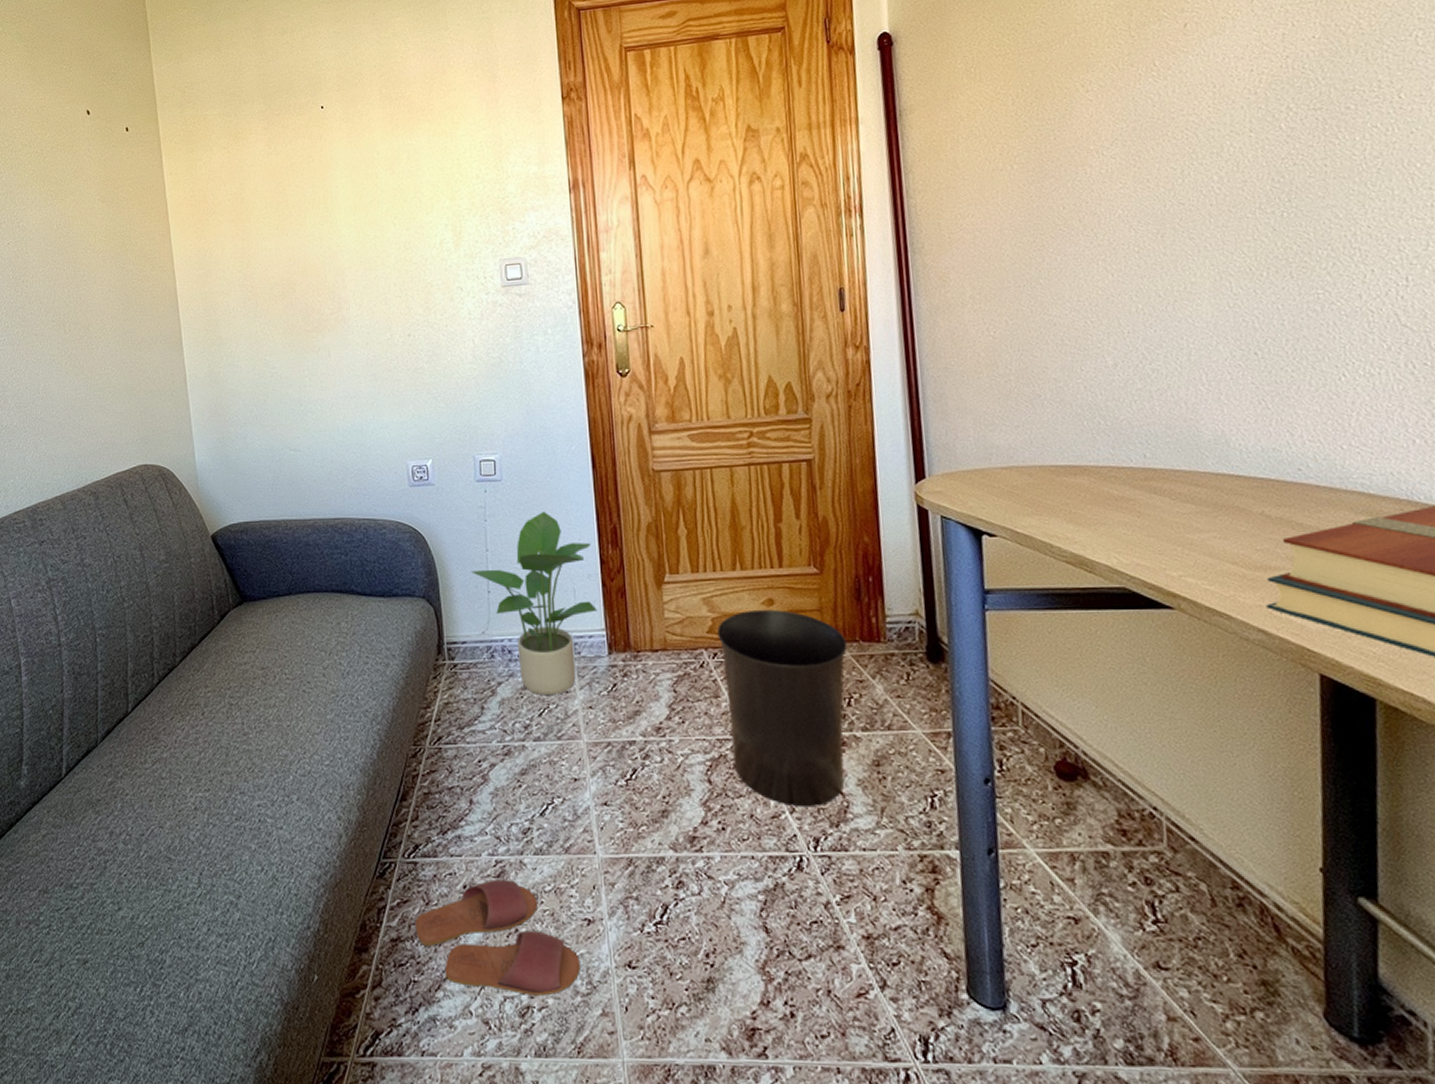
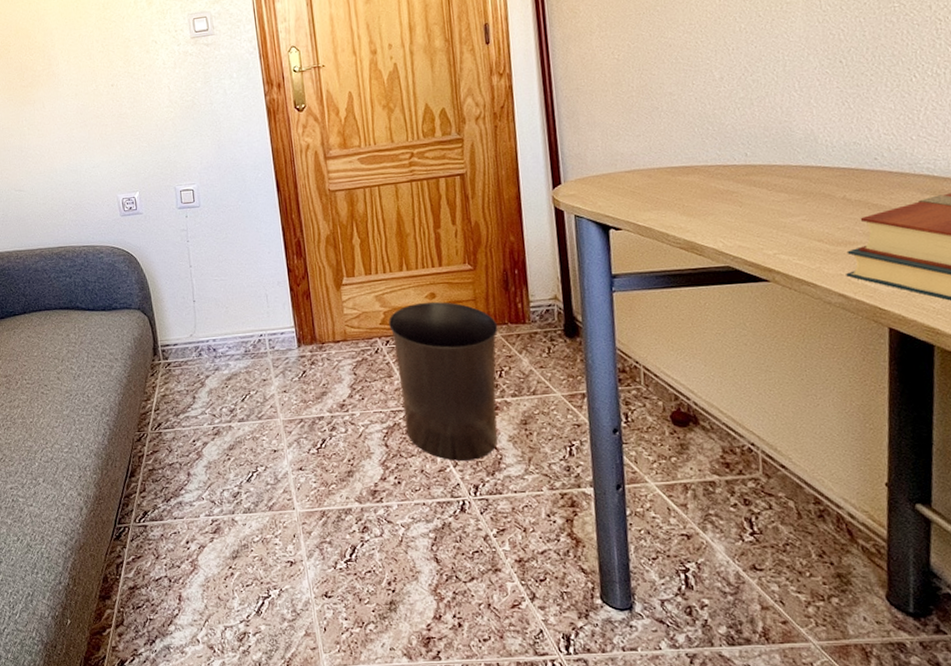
slippers: present [415,879,580,996] -> none [148,534,286,624]
potted plant: present [471,512,597,696] -> none [178,231,287,385]

